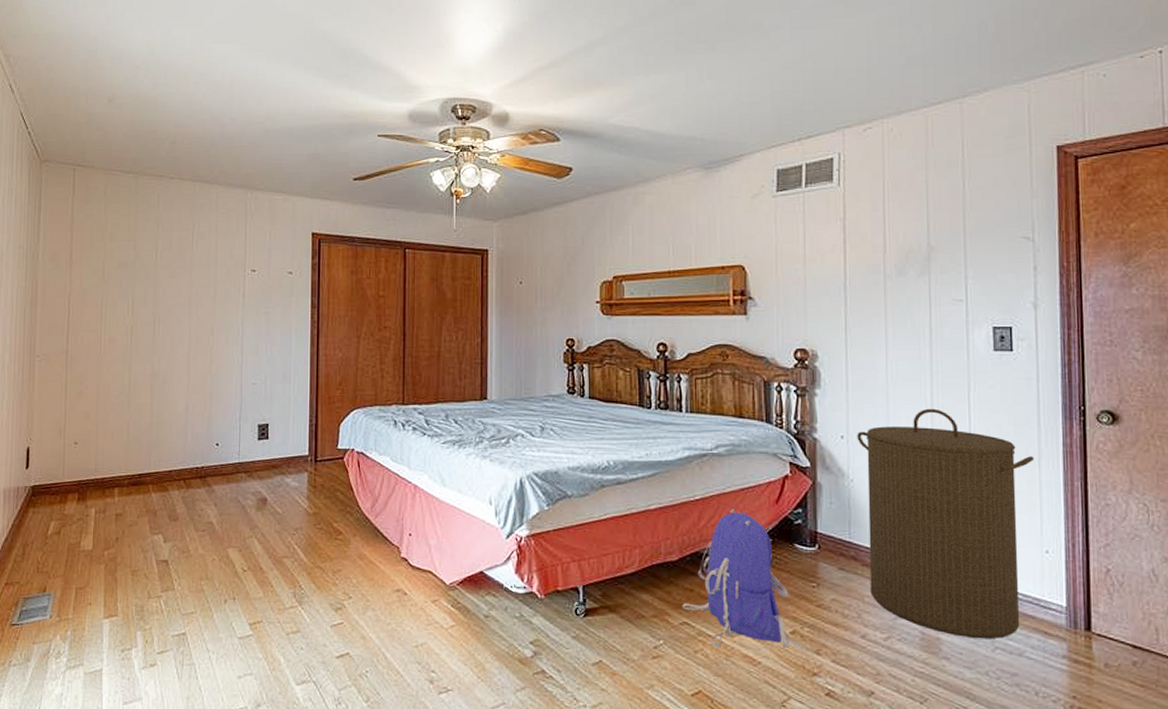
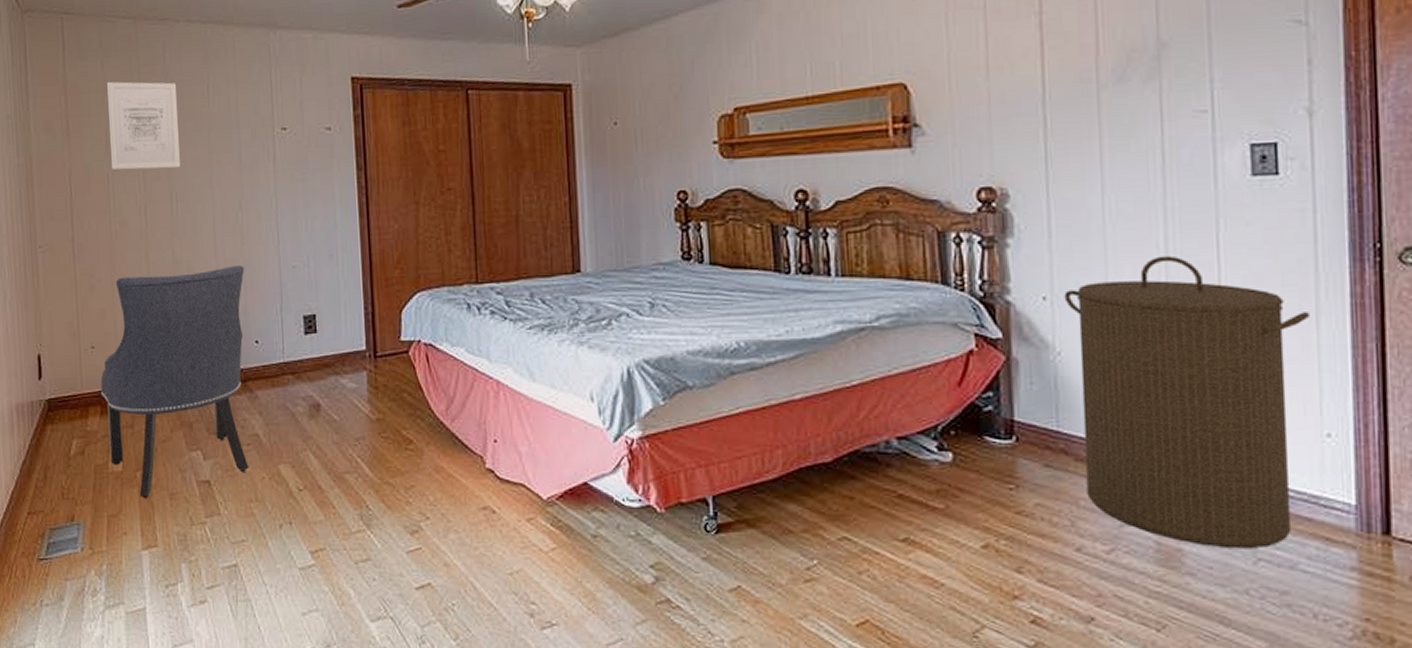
chair: none [79,380,211,574] -> present [100,265,249,498]
wall art: none [105,224,167,298] -> present [107,81,180,170]
backpack: present [682,508,807,650] -> none [839,395,1004,568]

